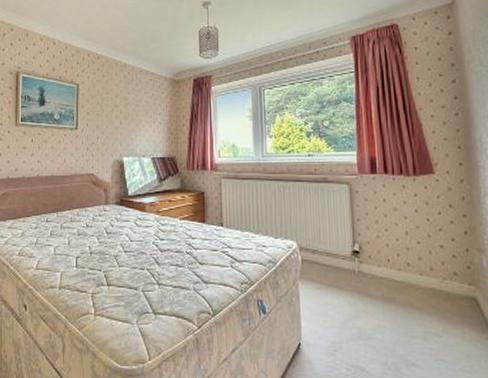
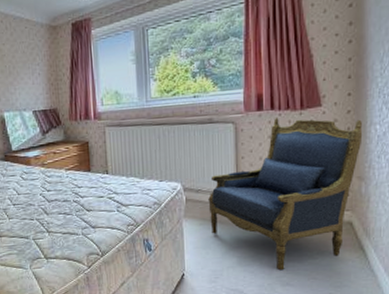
armchair: none [325,181,478,348] -> present [208,117,363,271]

